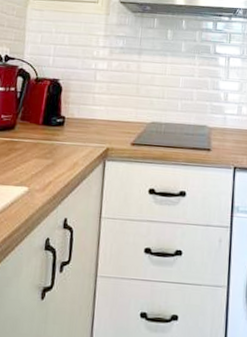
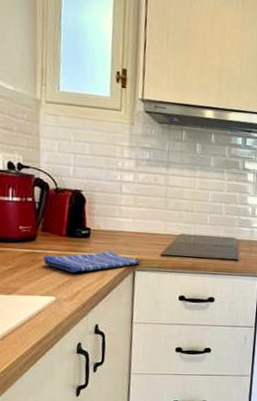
dish towel: none [20,140,112,162] -> present [43,251,141,273]

